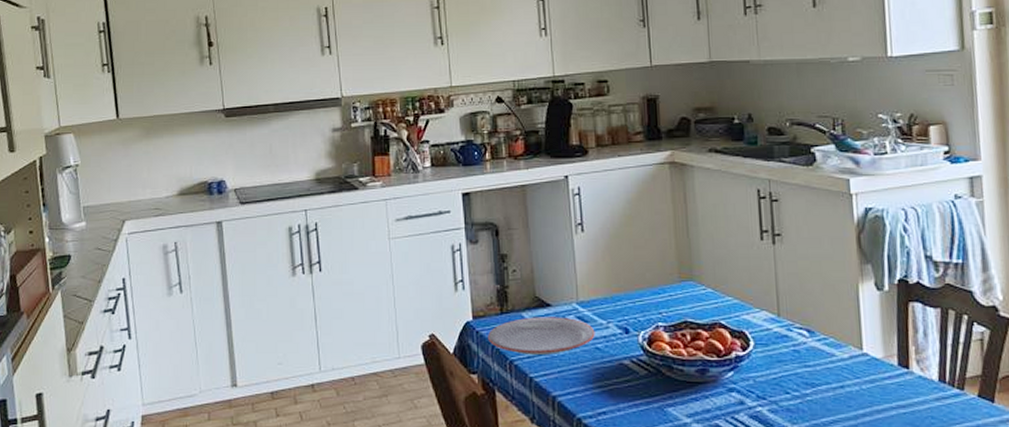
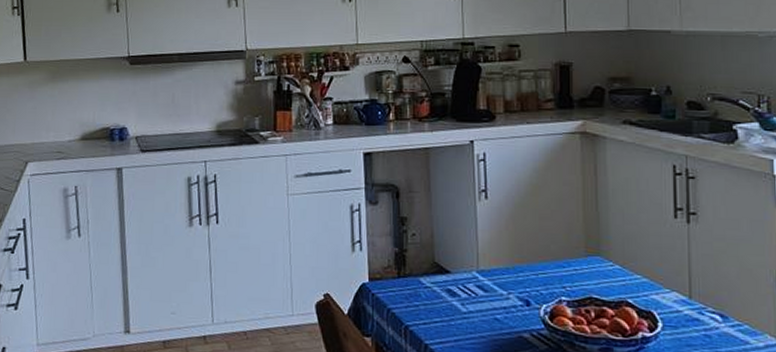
plate: present [488,317,595,355] -> none [384,282,495,323]

